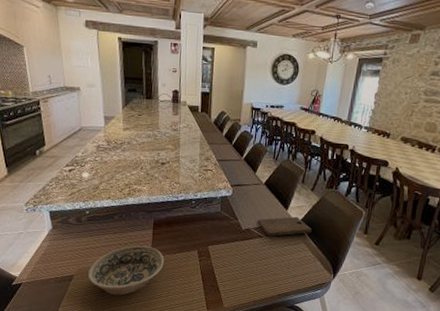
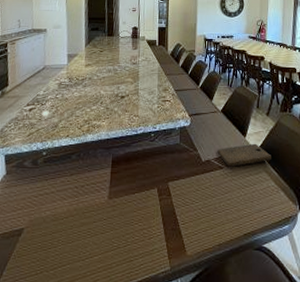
bowl: present [88,245,164,295] -> none [39,188,122,250]

